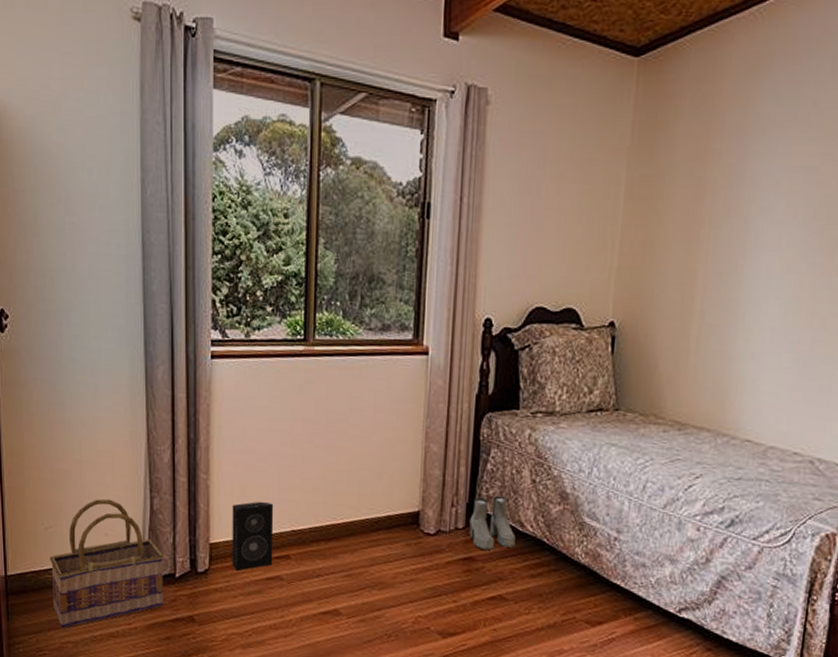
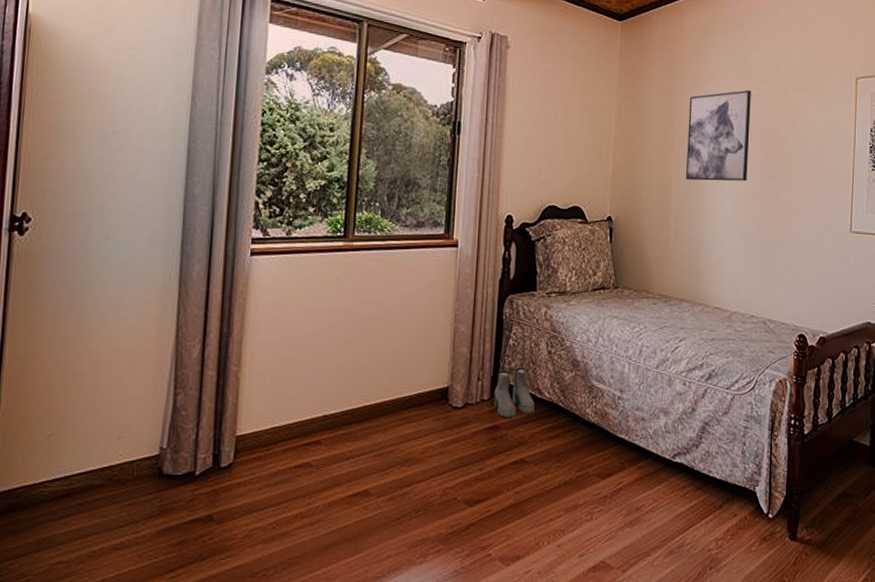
basket: present [49,499,164,629] -> none [45,399,185,548]
speaker: present [232,501,274,571] -> none [259,389,307,461]
wall art: none [717,148,821,277] -> present [686,90,751,181]

